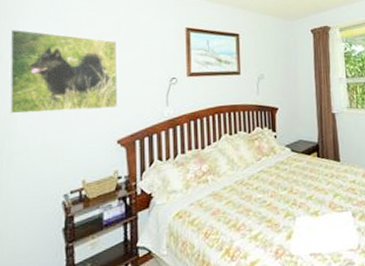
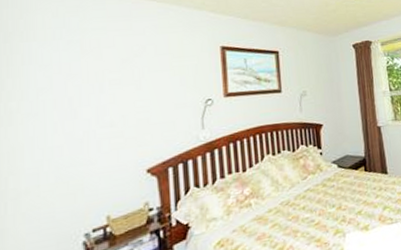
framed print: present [9,29,119,114] -> none [12,53,147,149]

